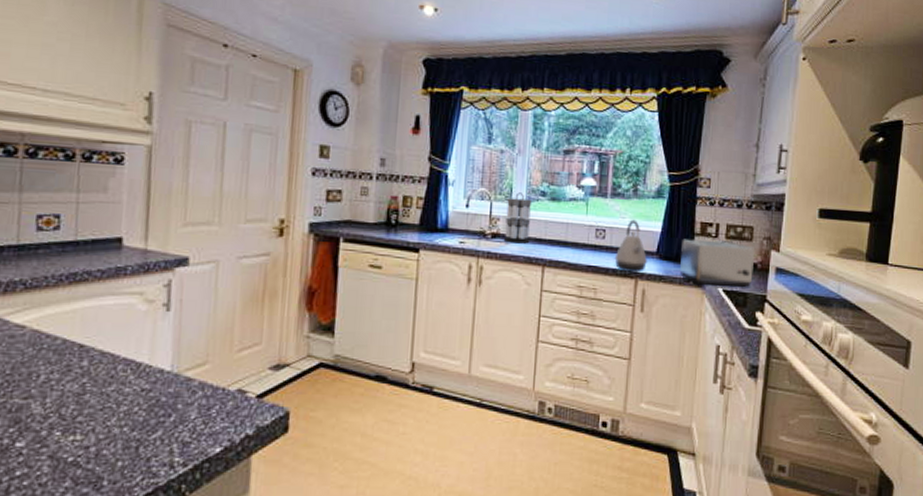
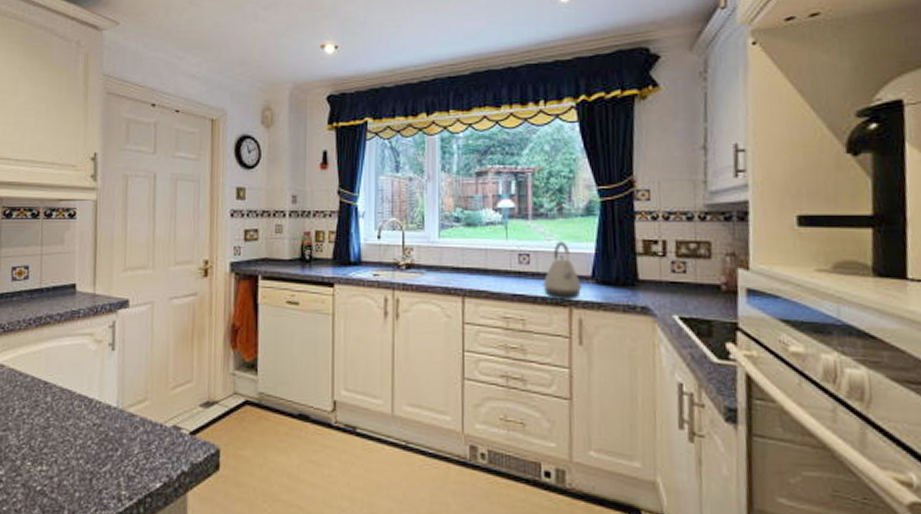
spice rack: present [505,192,533,244] -> none [420,220,446,274]
toaster: present [679,238,755,287] -> none [621,259,717,313]

